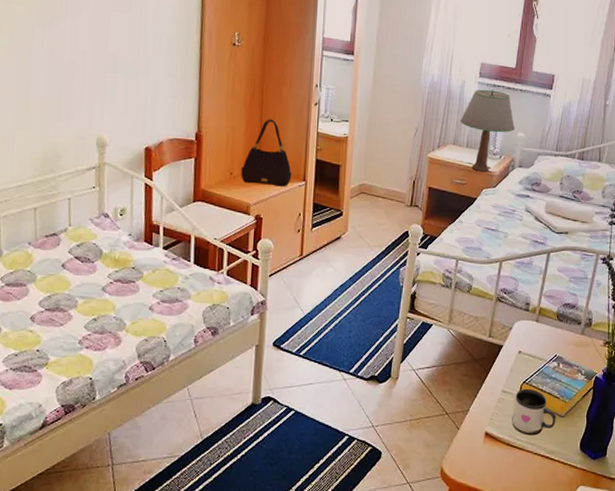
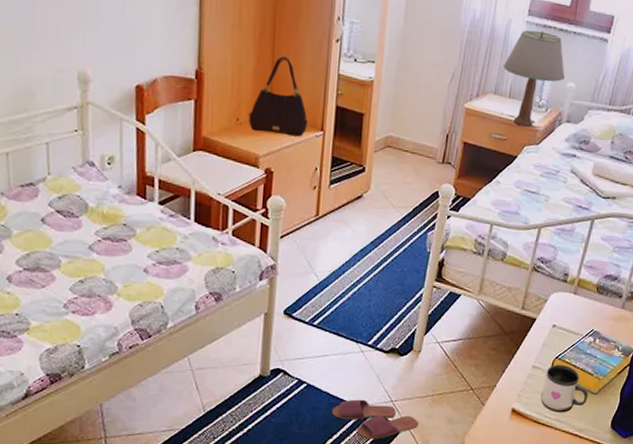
slippers: none [318,425,399,464] -> present [332,399,419,439]

